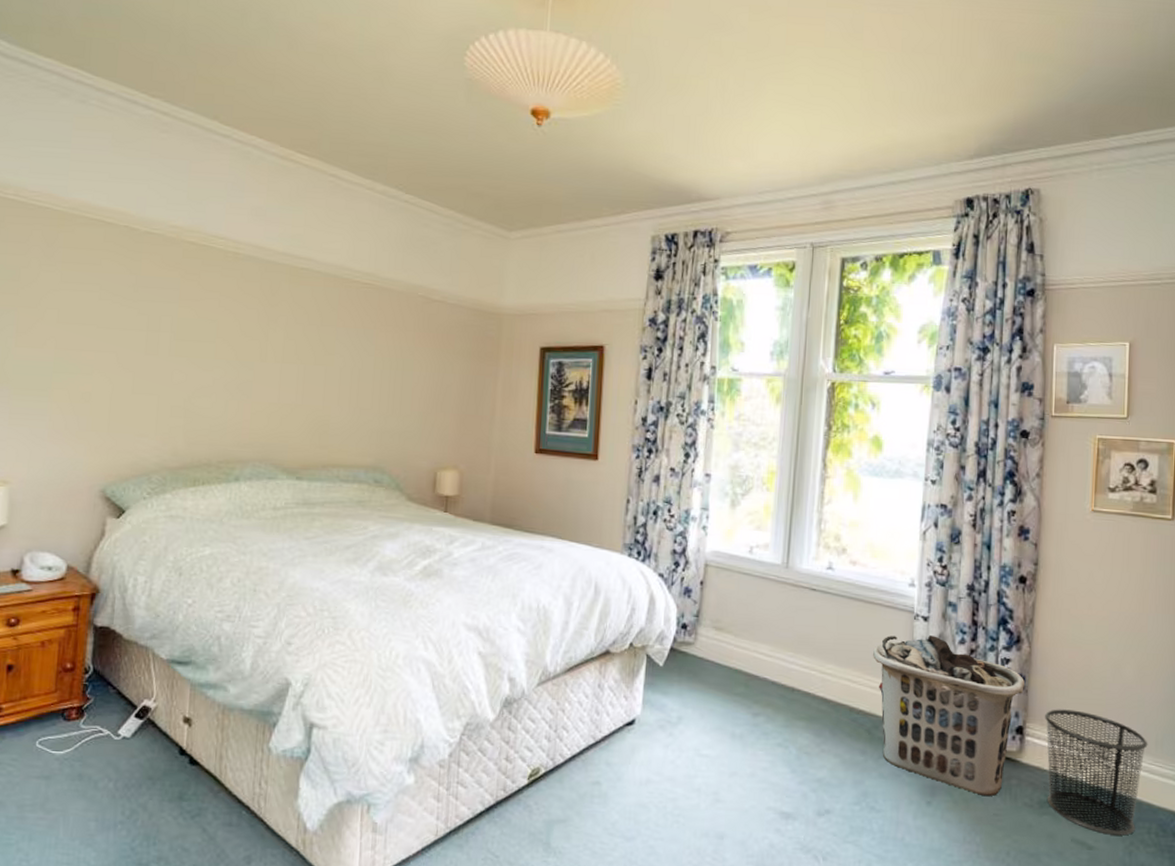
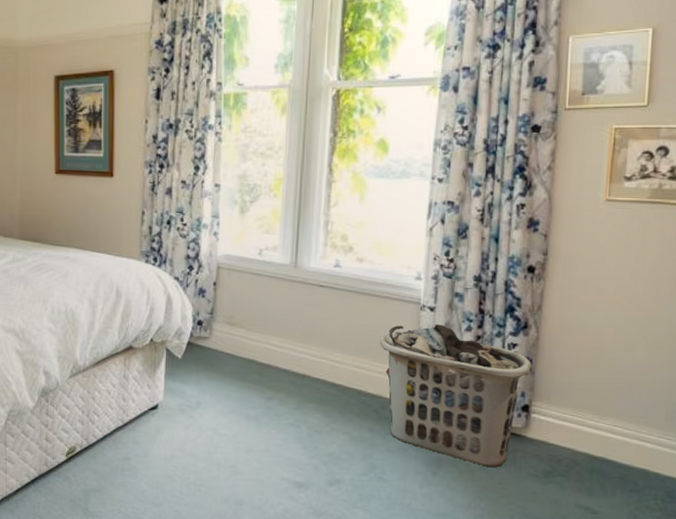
waste bin: present [1044,709,1148,836] -> none [550,388,658,502]

